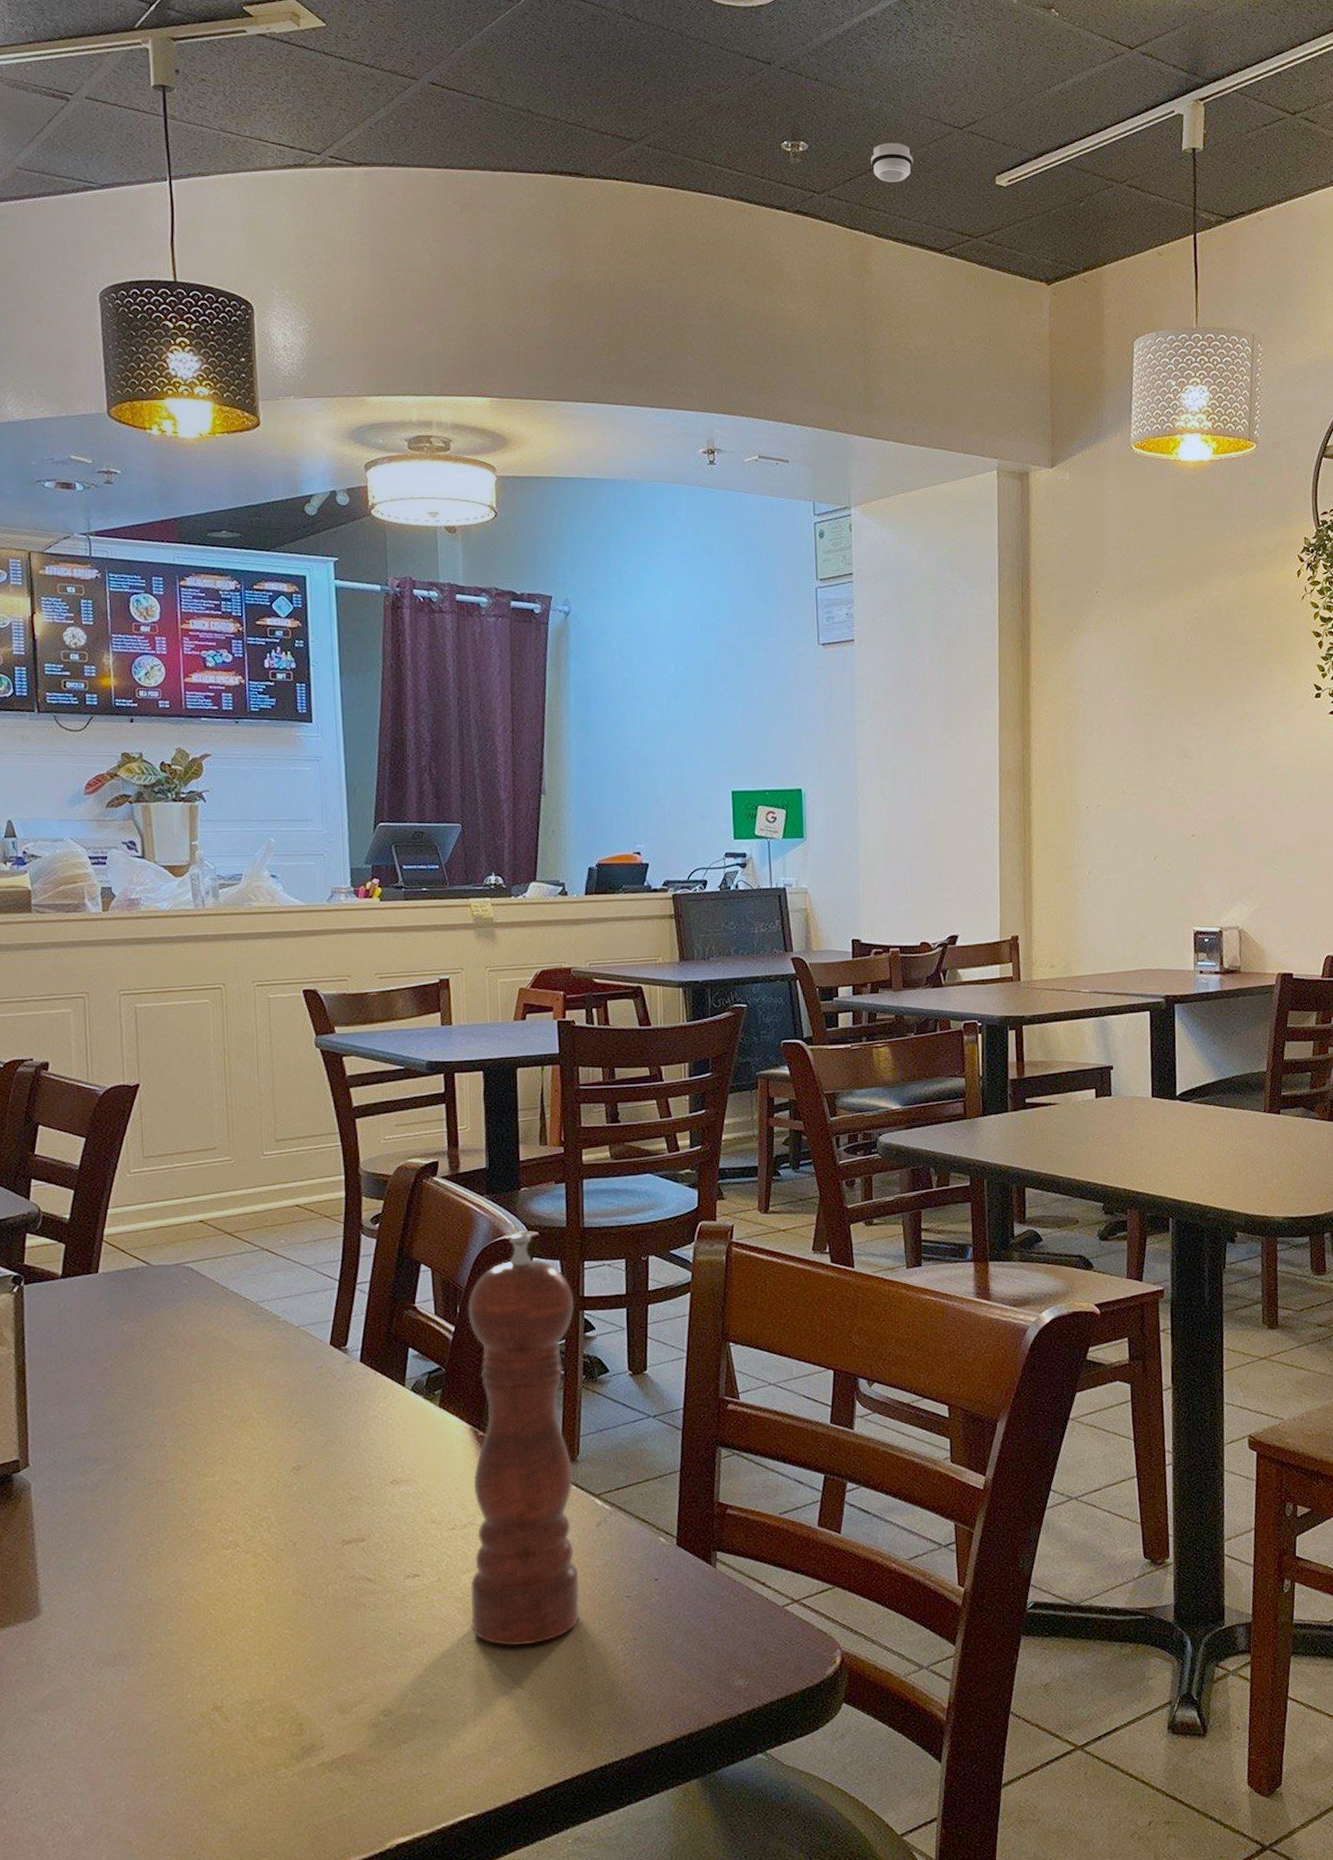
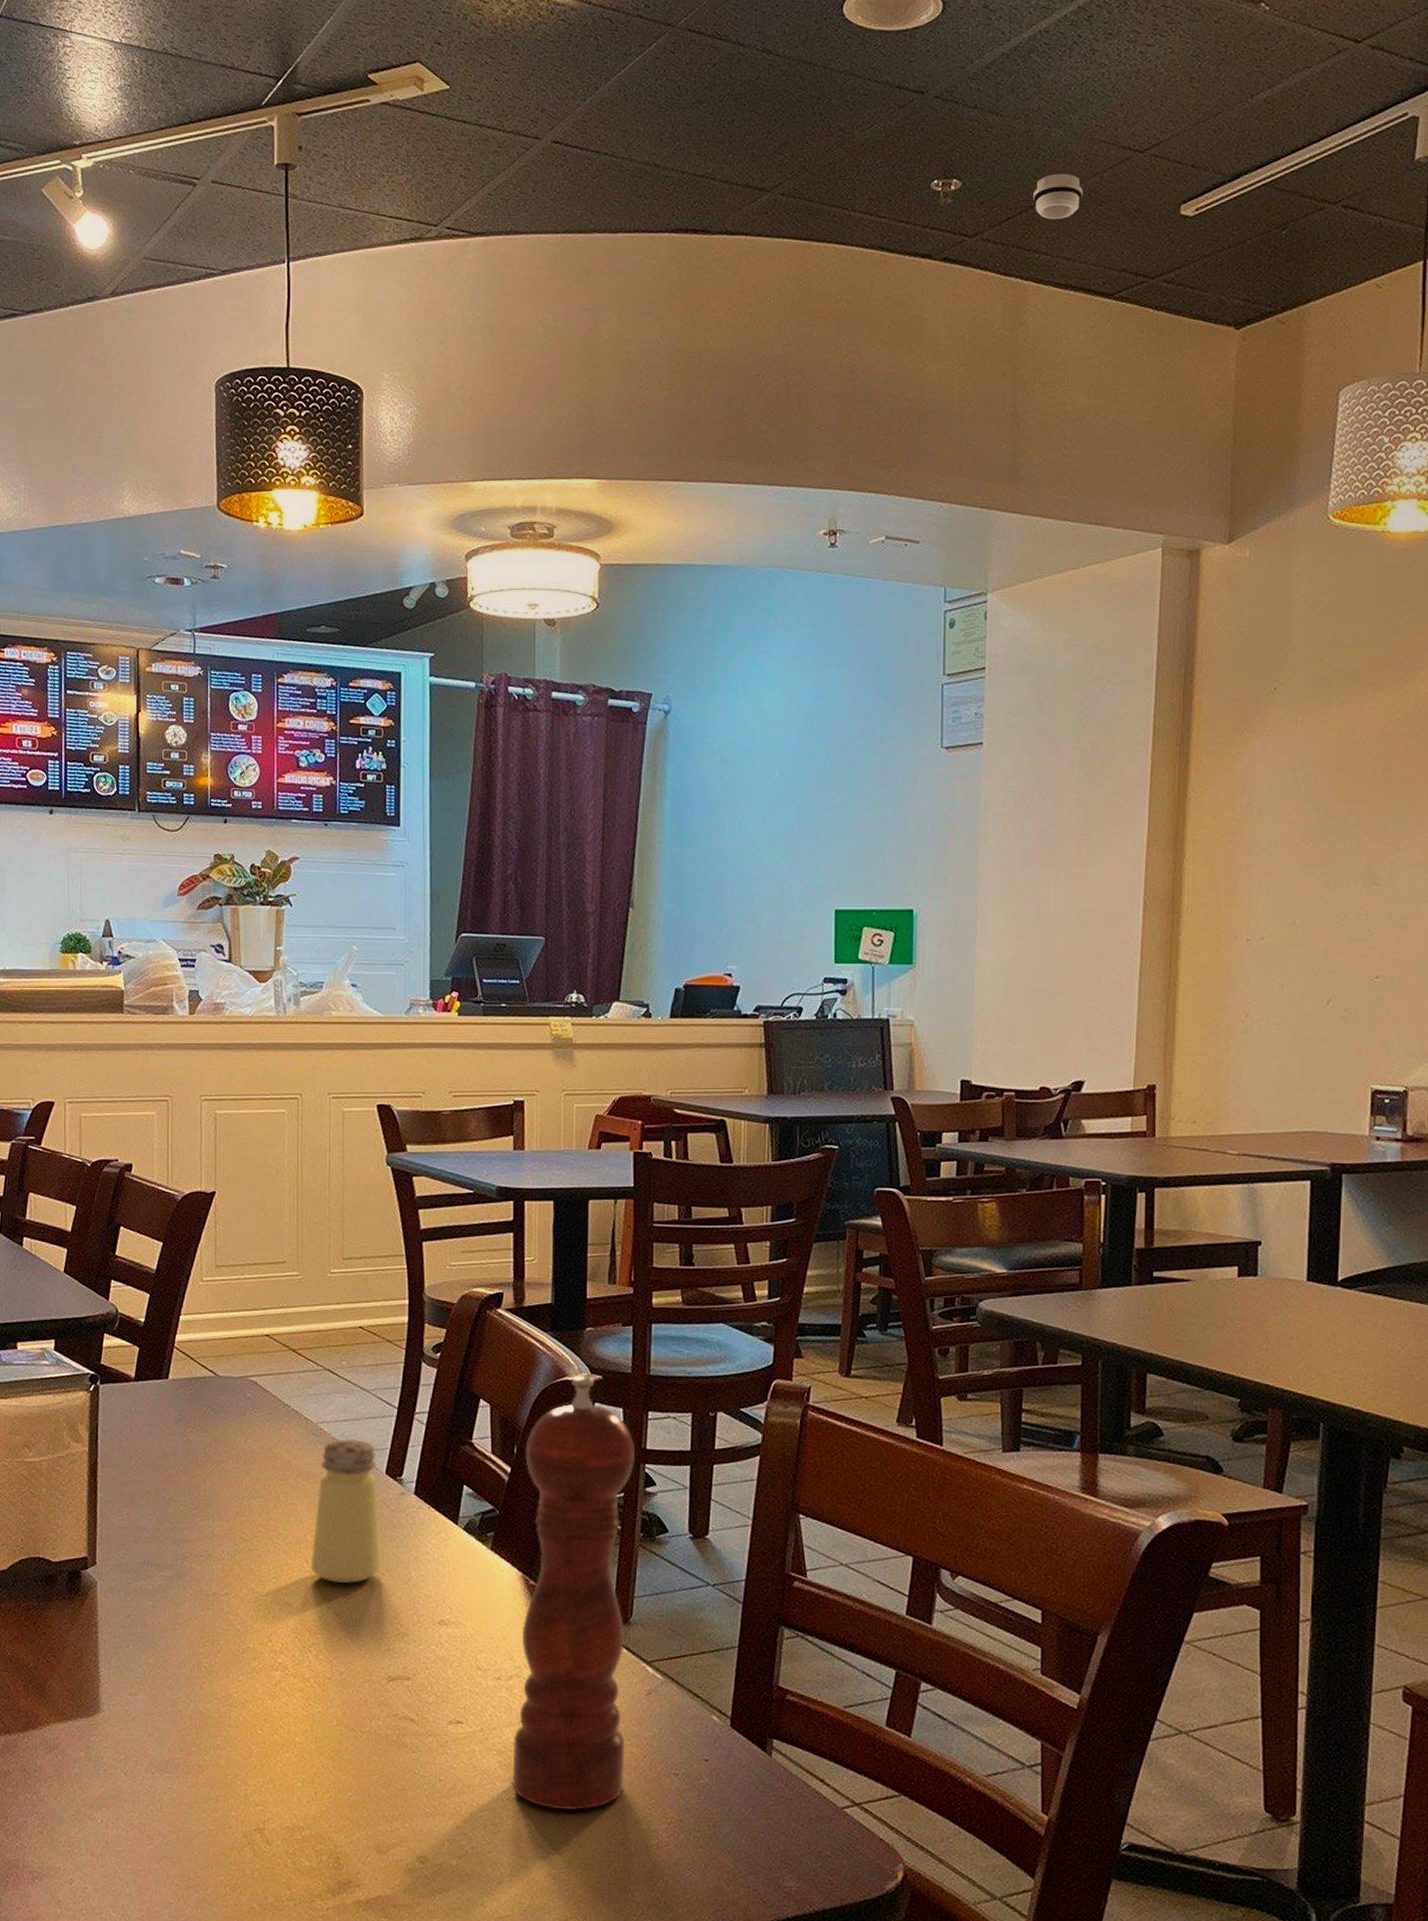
saltshaker: none [258,1315,330,1457] -> present [311,1439,381,1584]

